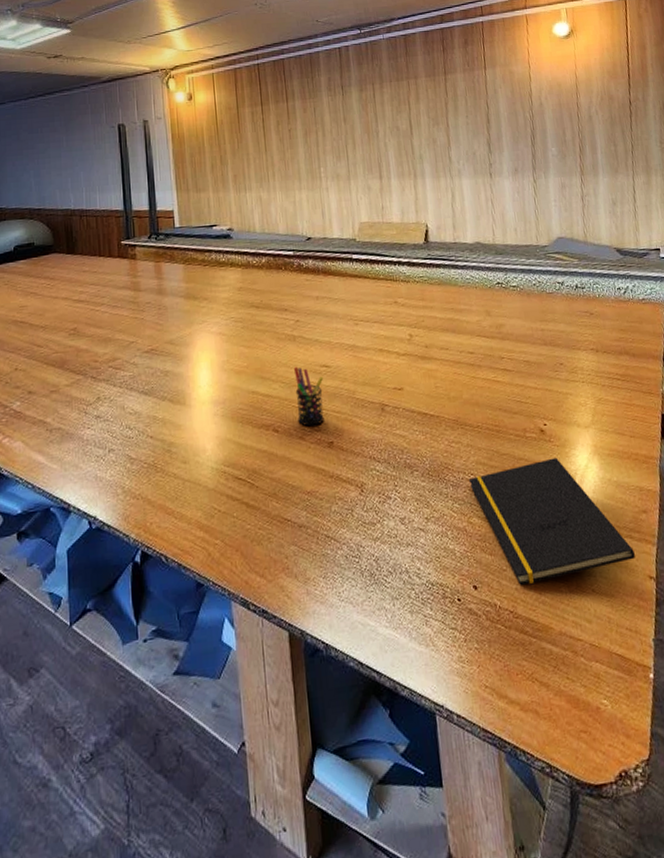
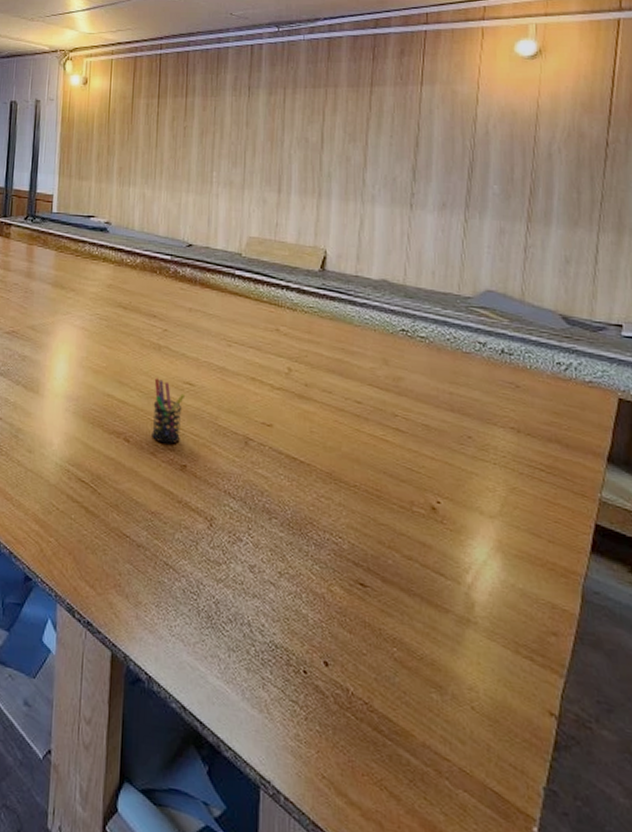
notepad: present [468,457,635,585] -> none [335,541,534,687]

